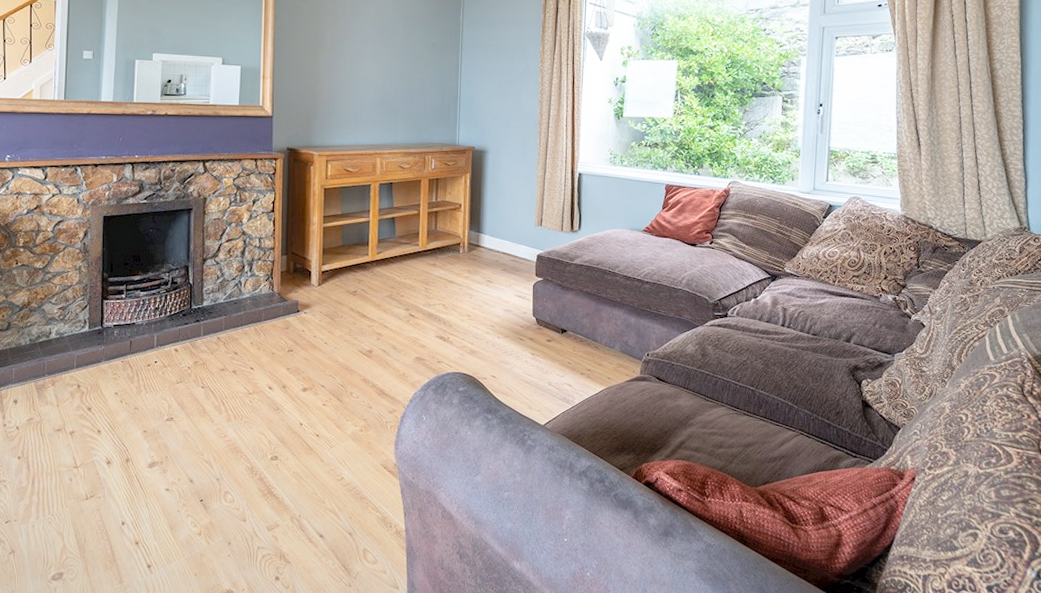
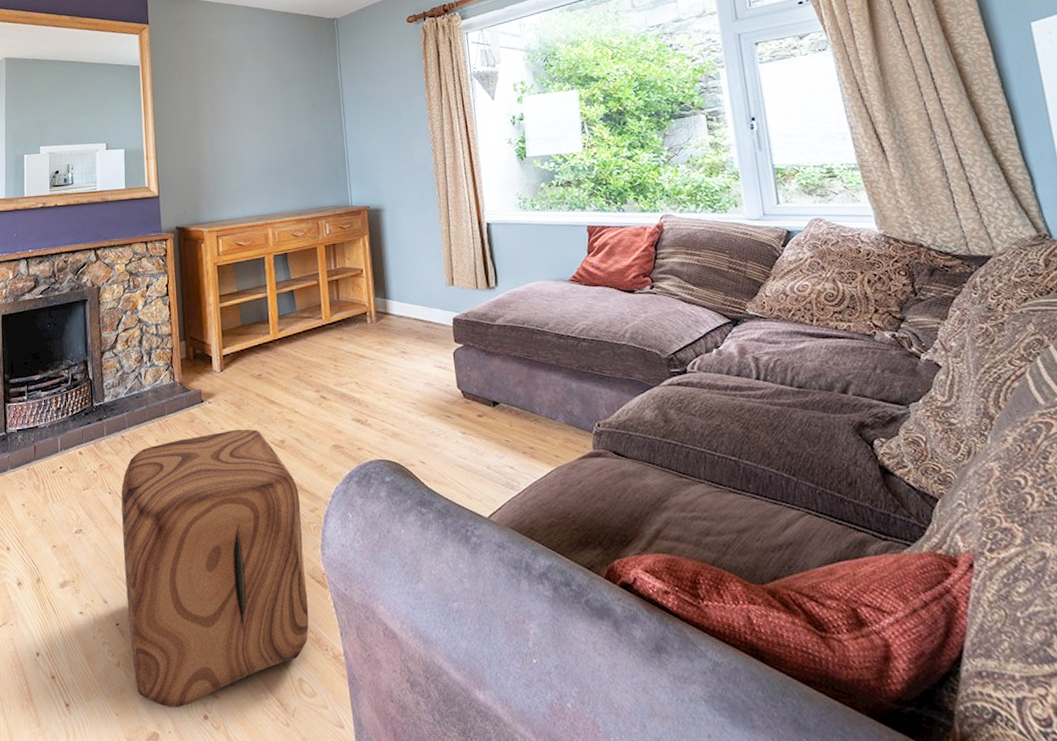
ottoman: none [212,338,381,571] -> present [121,429,309,708]

